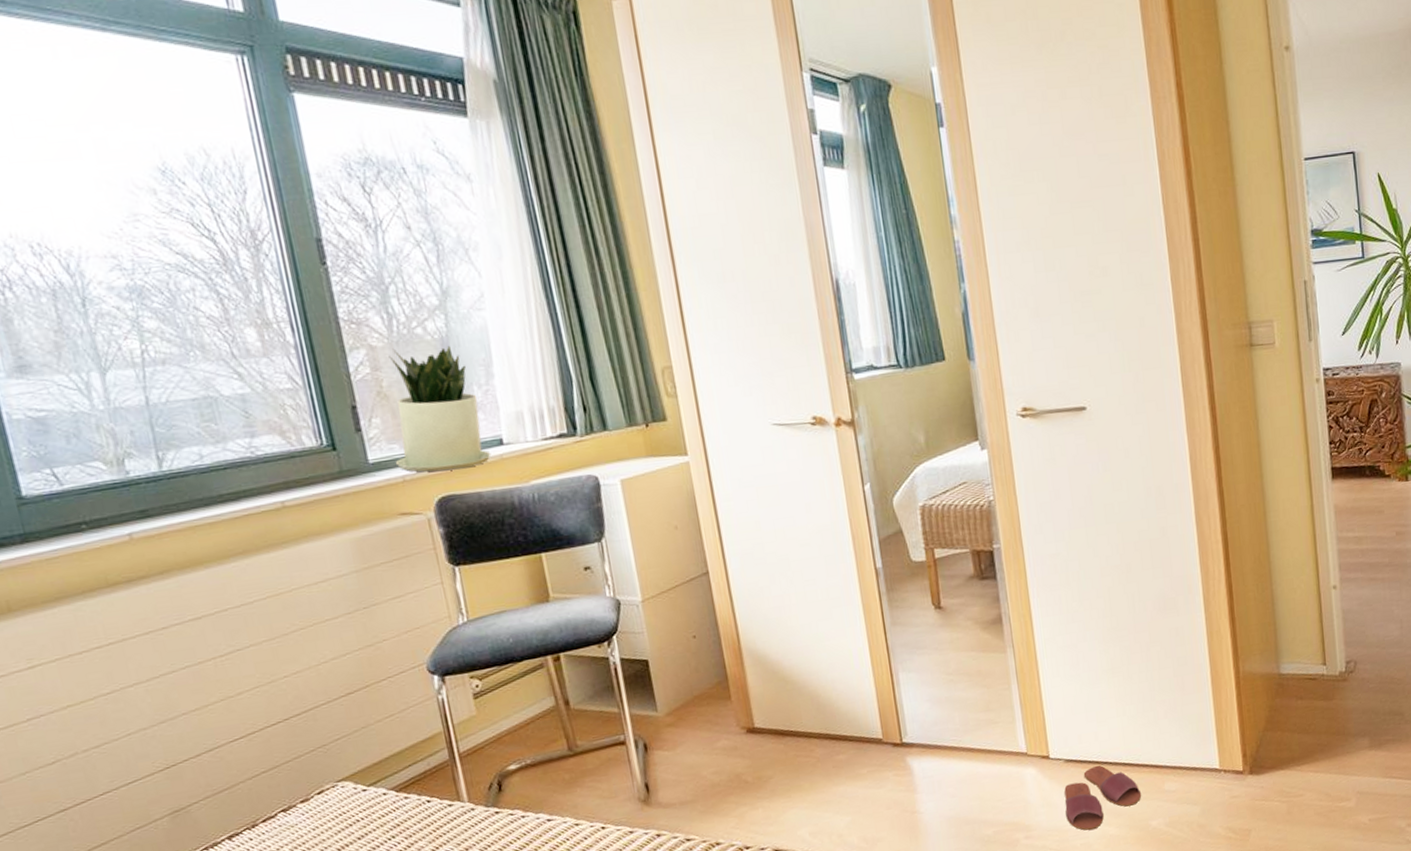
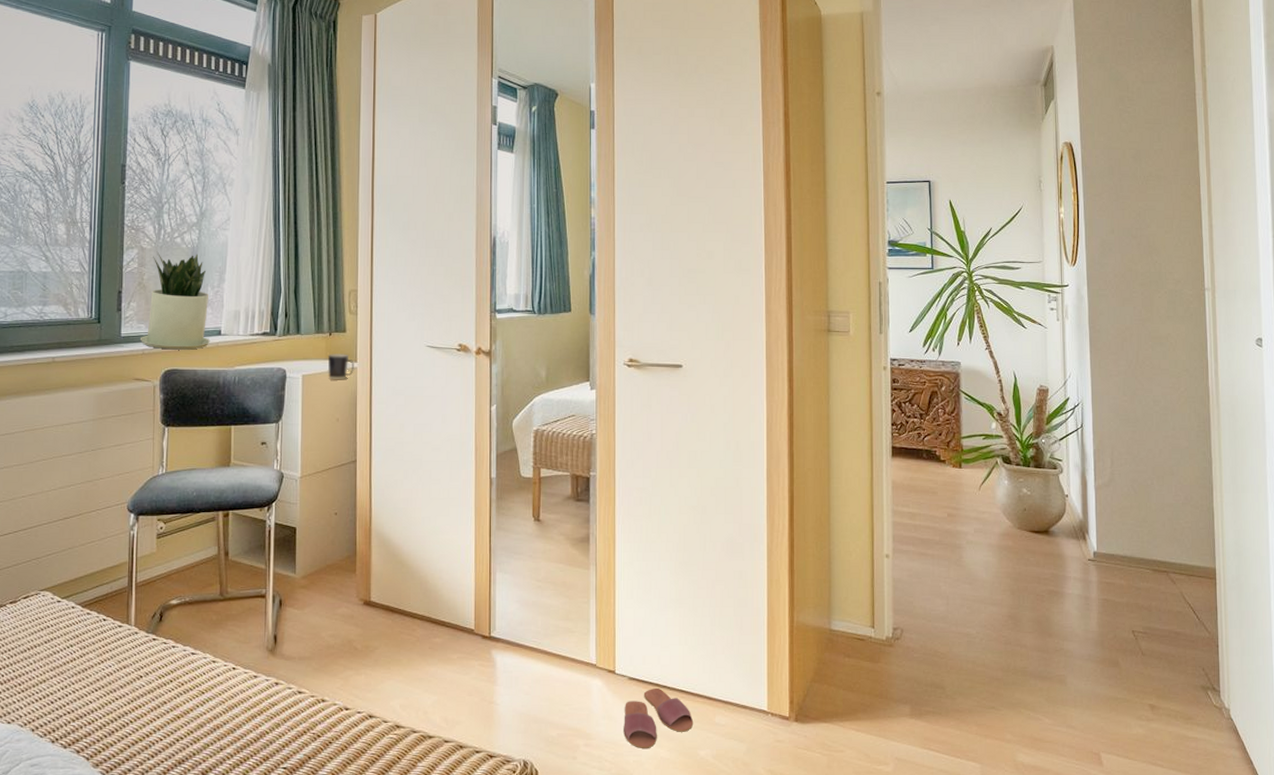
mug: none [648,447,686,481] -> present [327,354,354,380]

